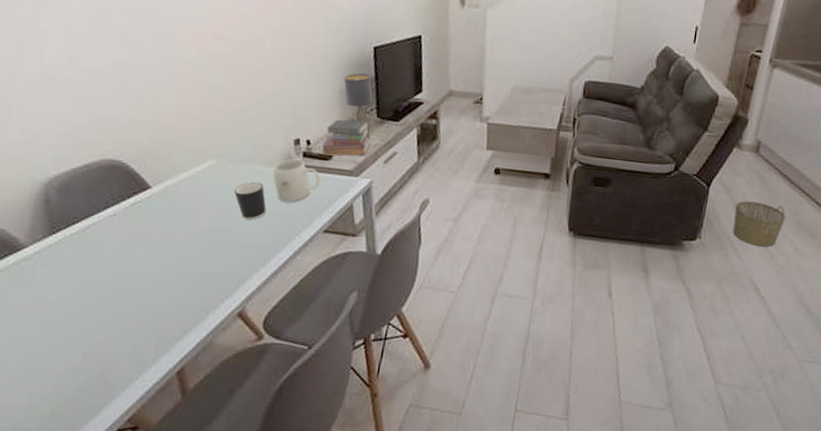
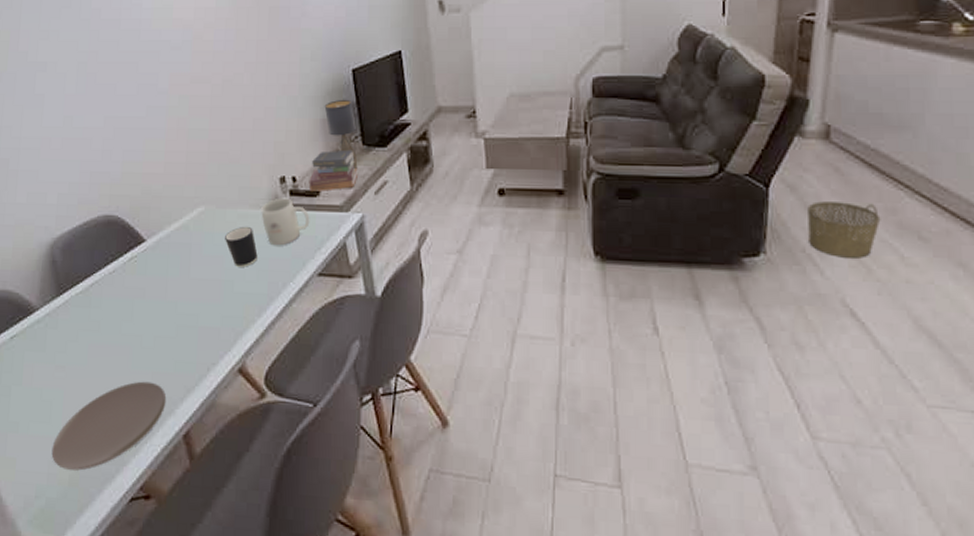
plate: none [33,321,162,404] -> present [51,381,167,471]

